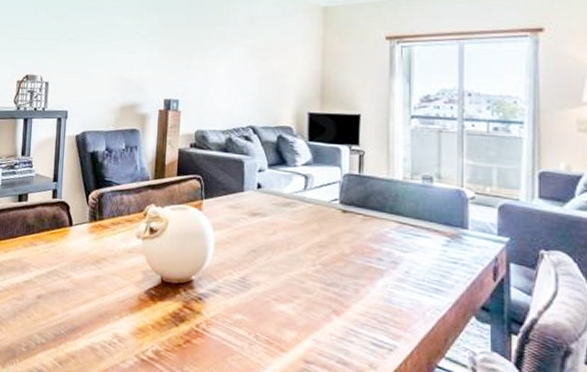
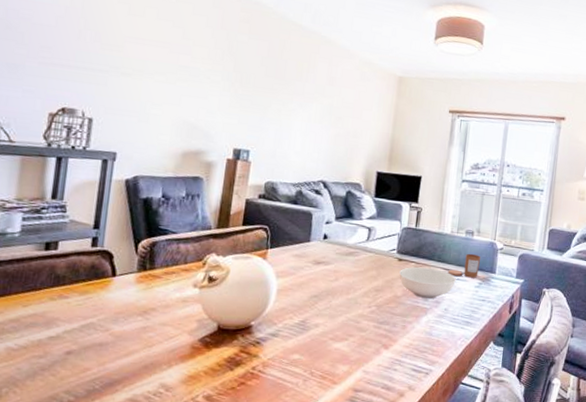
bowl: none [345,219,416,258] -> present [399,266,456,299]
candle: none [404,203,445,235] -> present [448,253,480,278]

